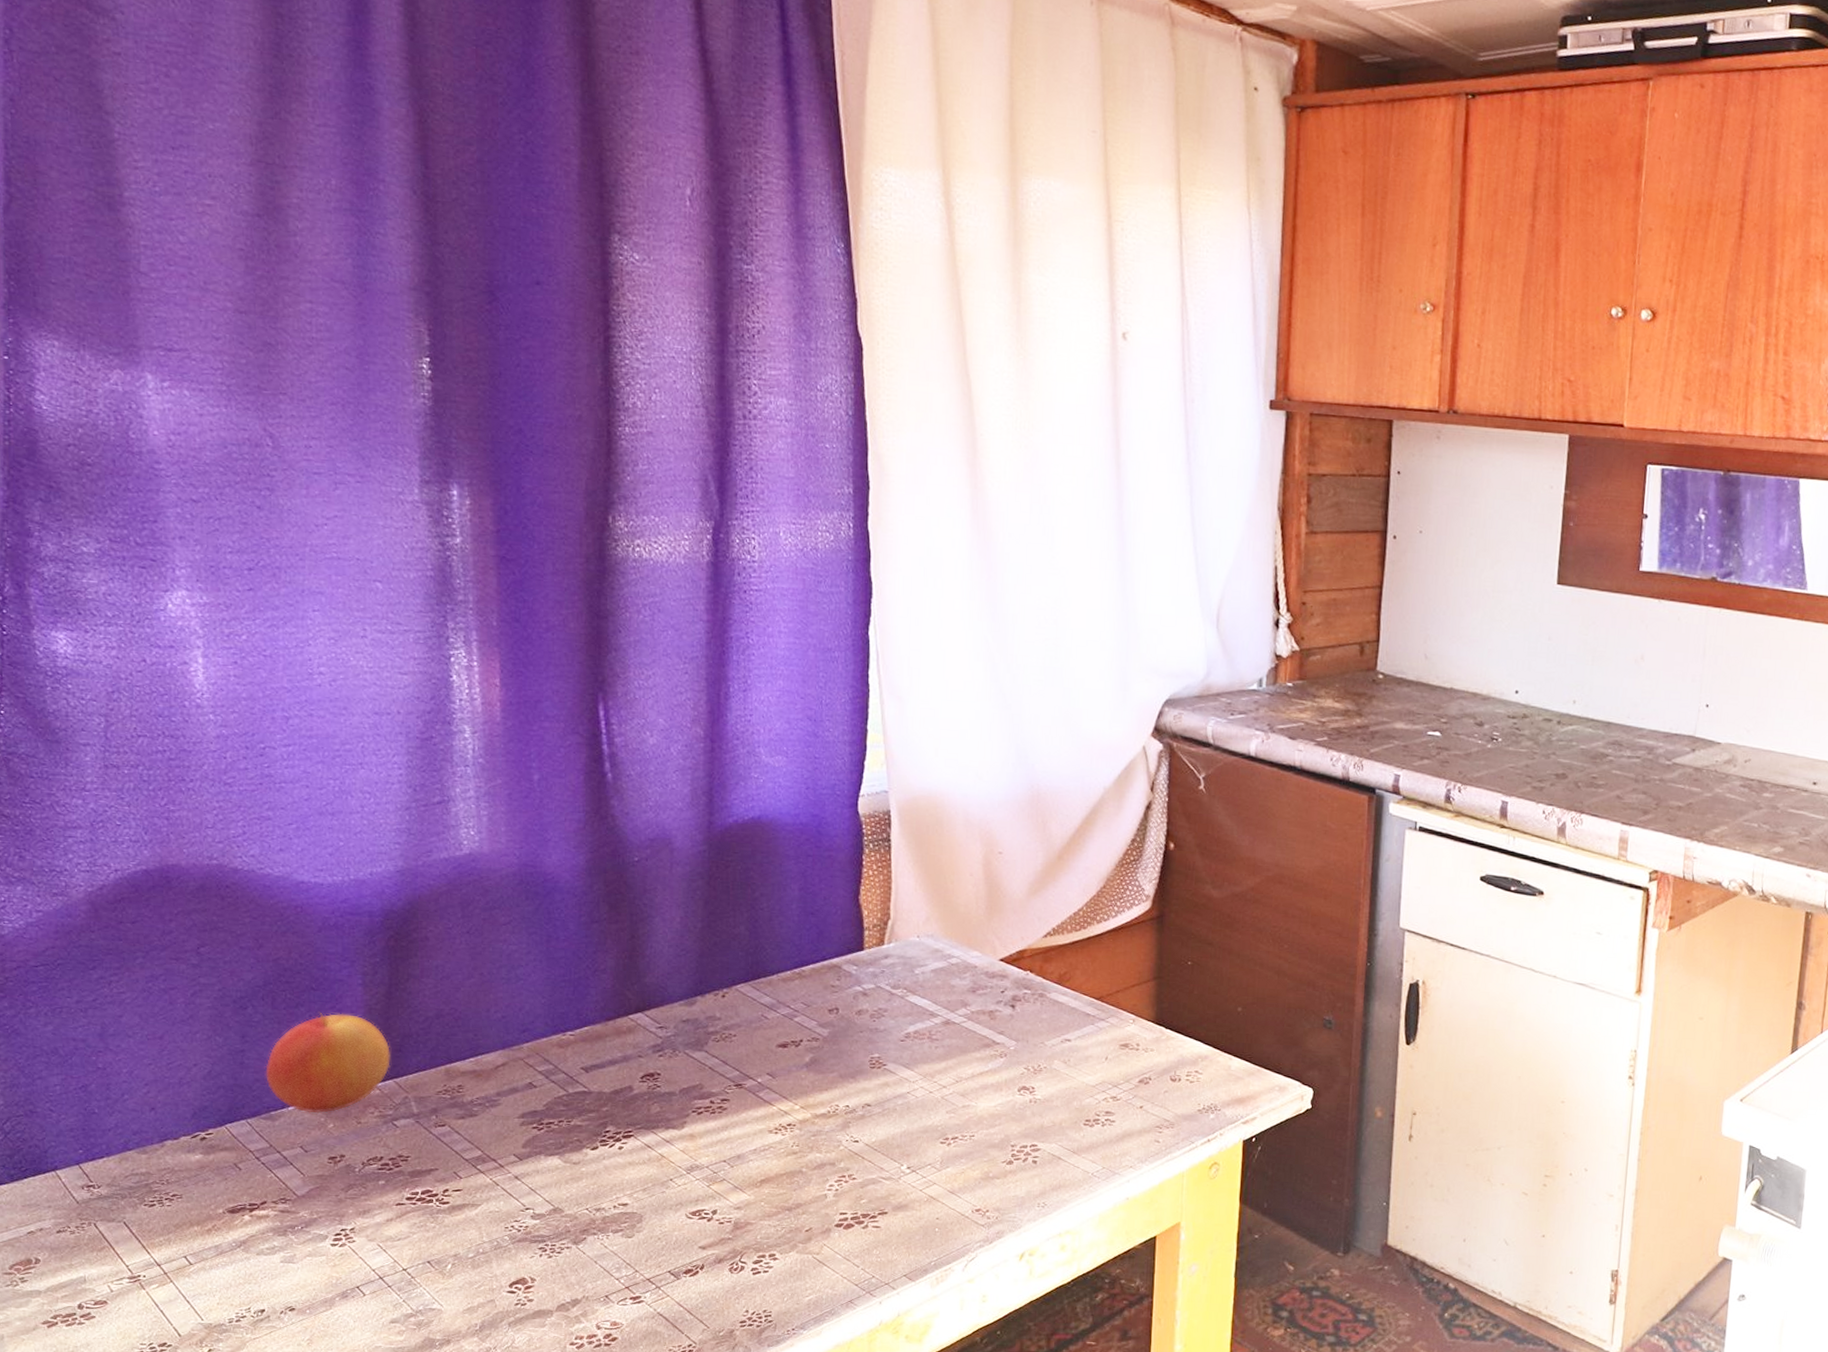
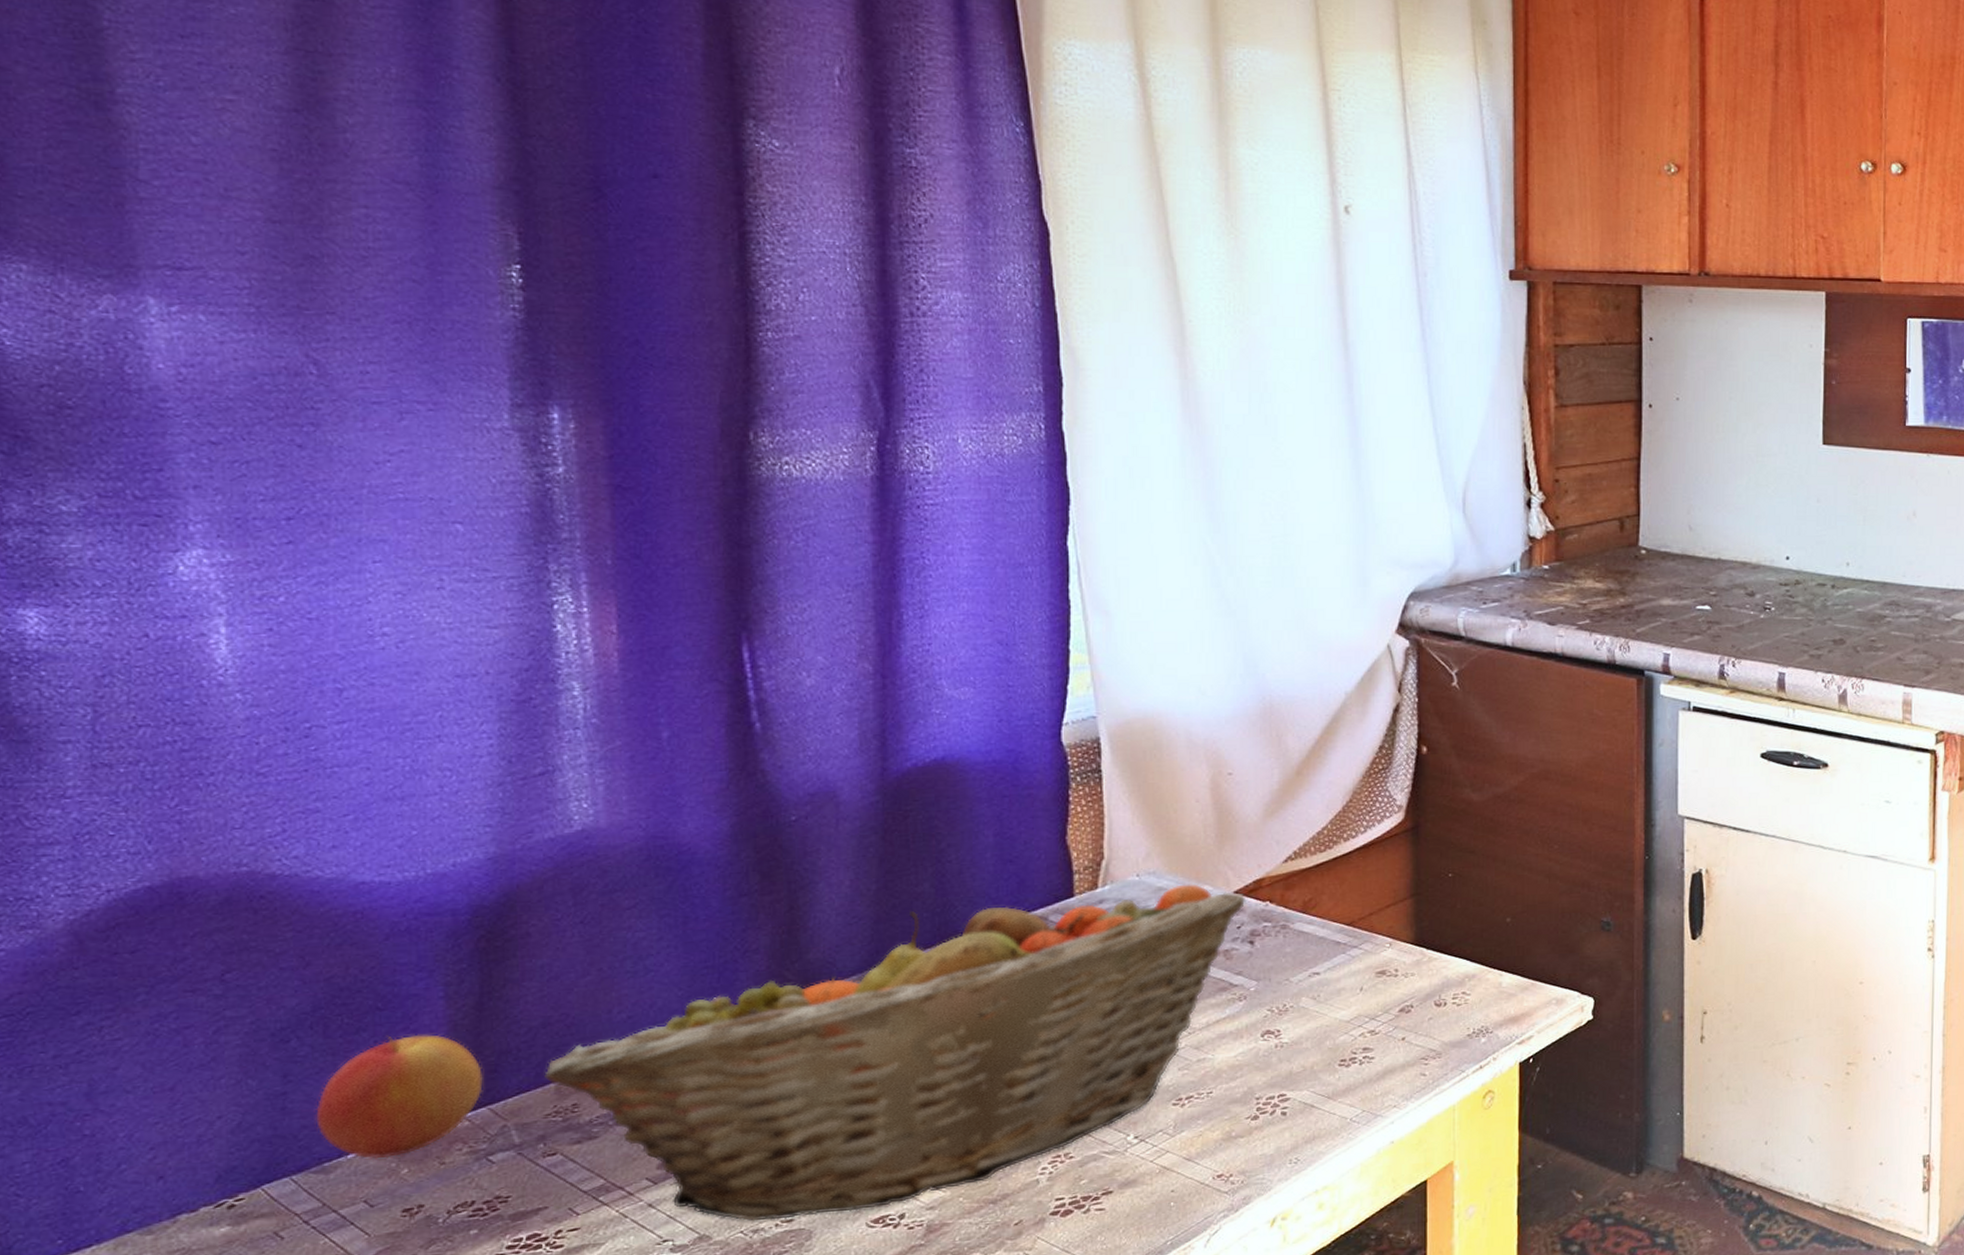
fruit basket: none [437,948,1010,1203] -> present [544,884,1247,1222]

